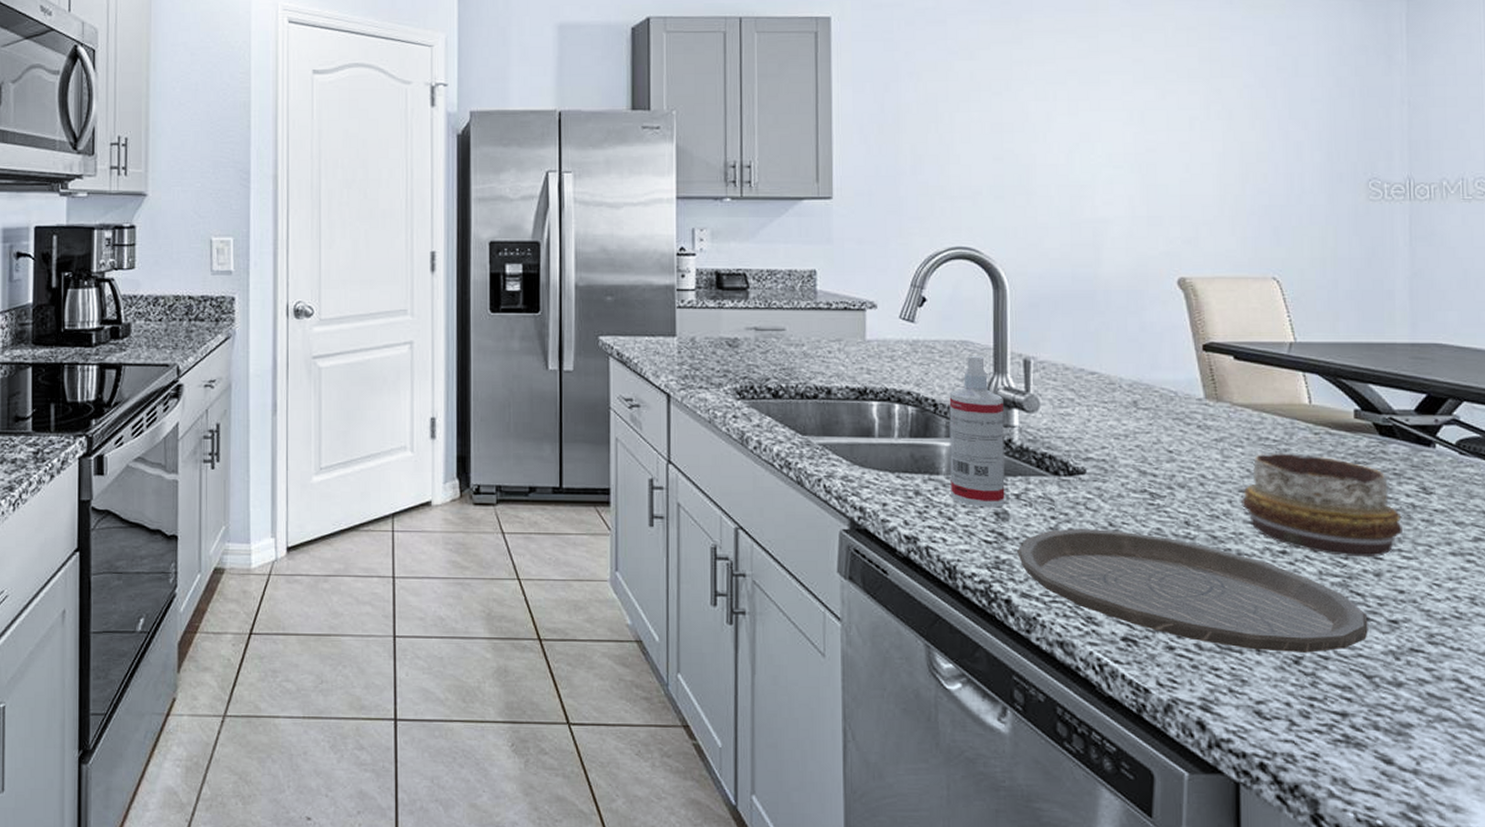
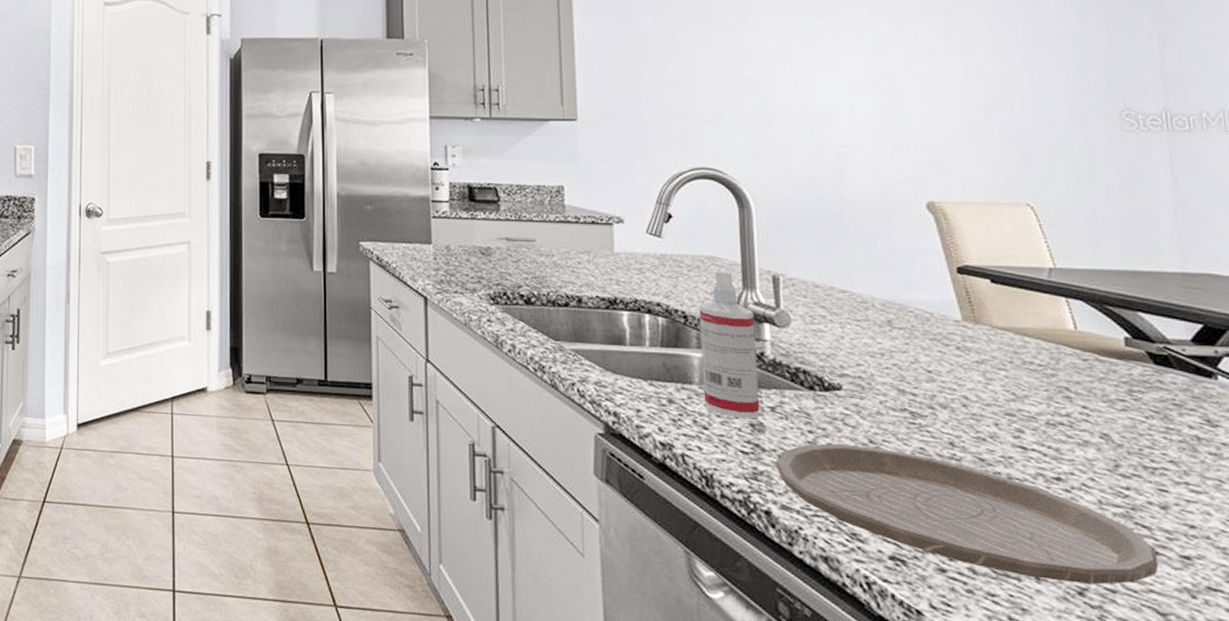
decorative bowl: present [1242,453,1402,558] -> none [1009,377,1188,489]

